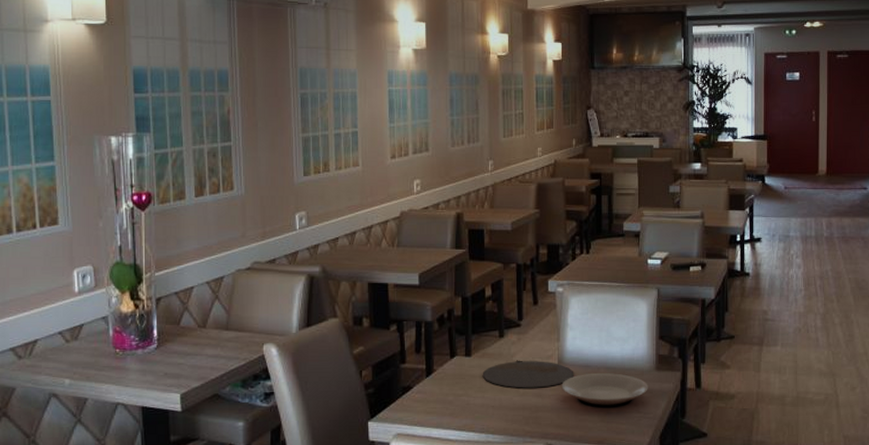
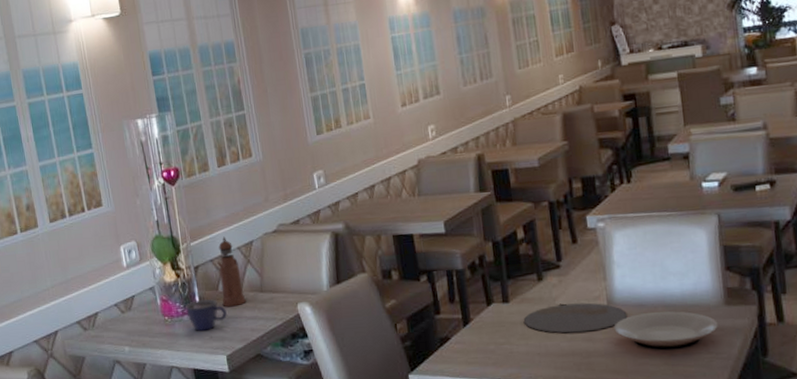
cup: none [141,334,186,367] -> present [185,299,227,332]
coffeepot: none [182,269,209,343] -> present [217,236,246,307]

